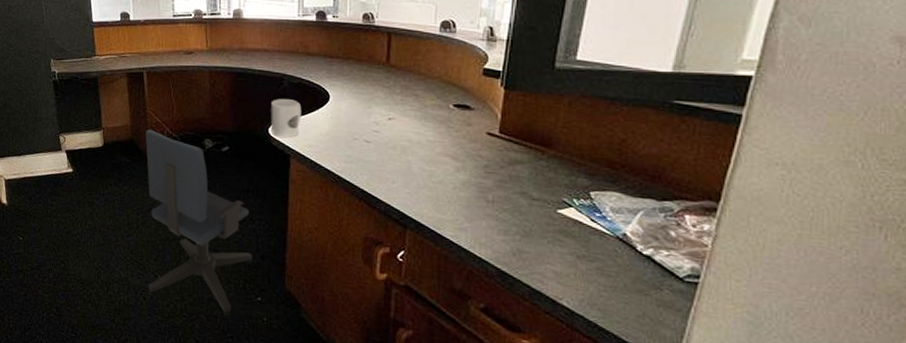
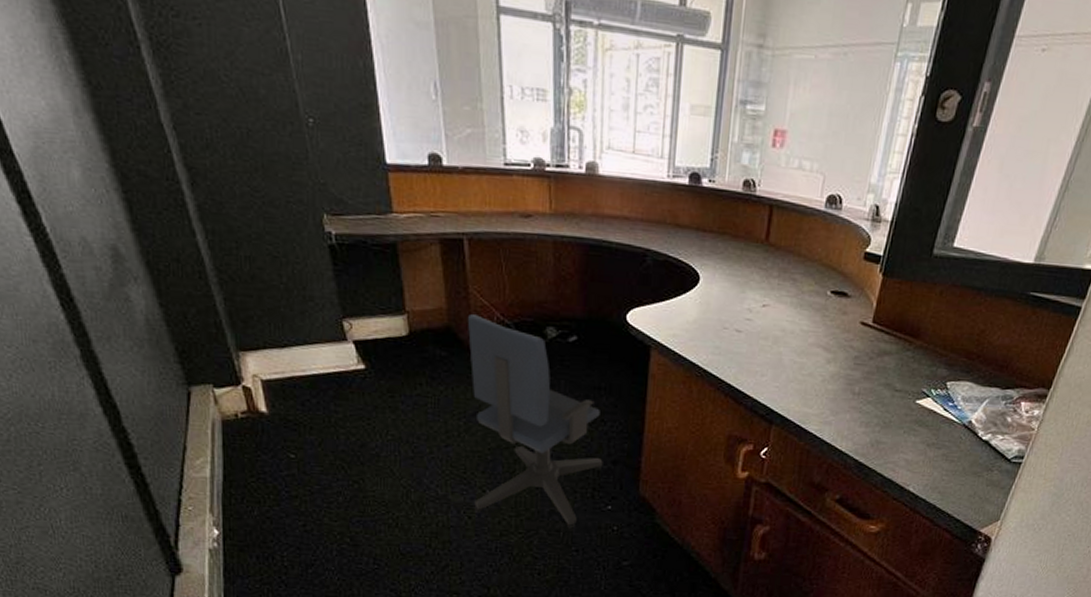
mug: present [270,99,302,139] -> none [628,279,667,327]

